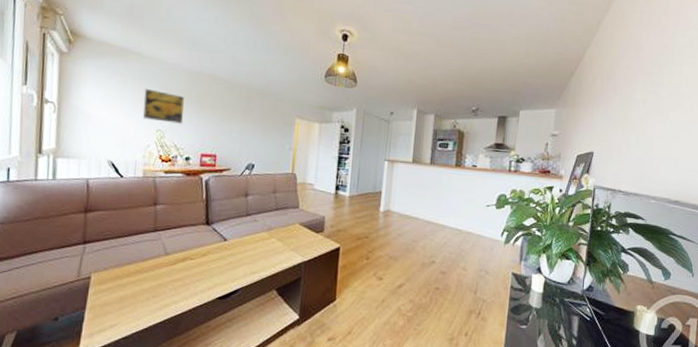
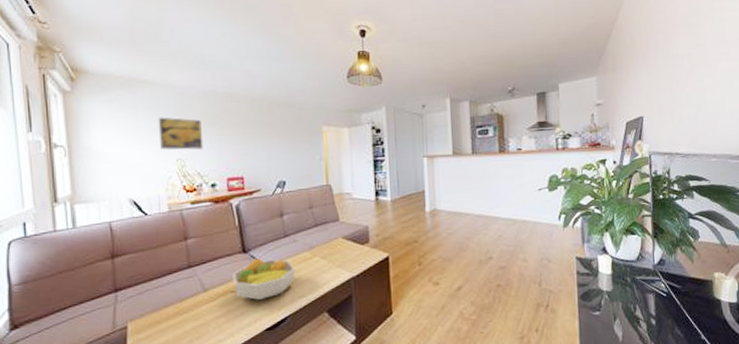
fruit bowl: none [194,232,253,270] -> present [233,258,296,300]

